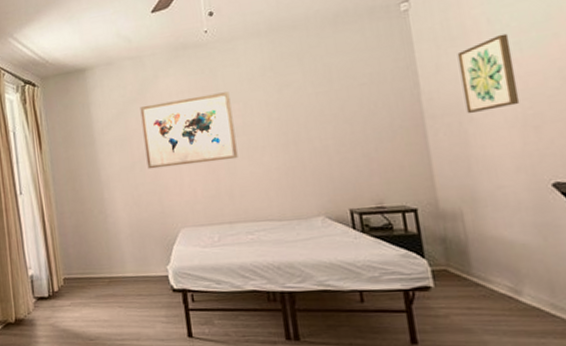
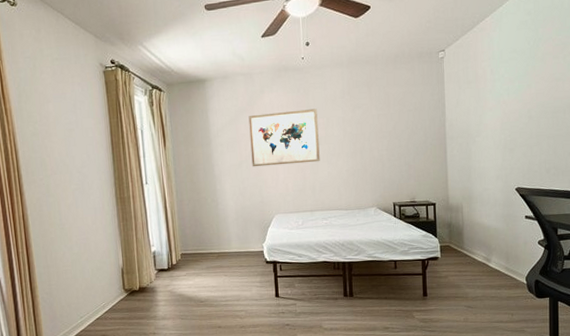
wall art: present [457,33,520,114] -> none [471,82,504,138]

